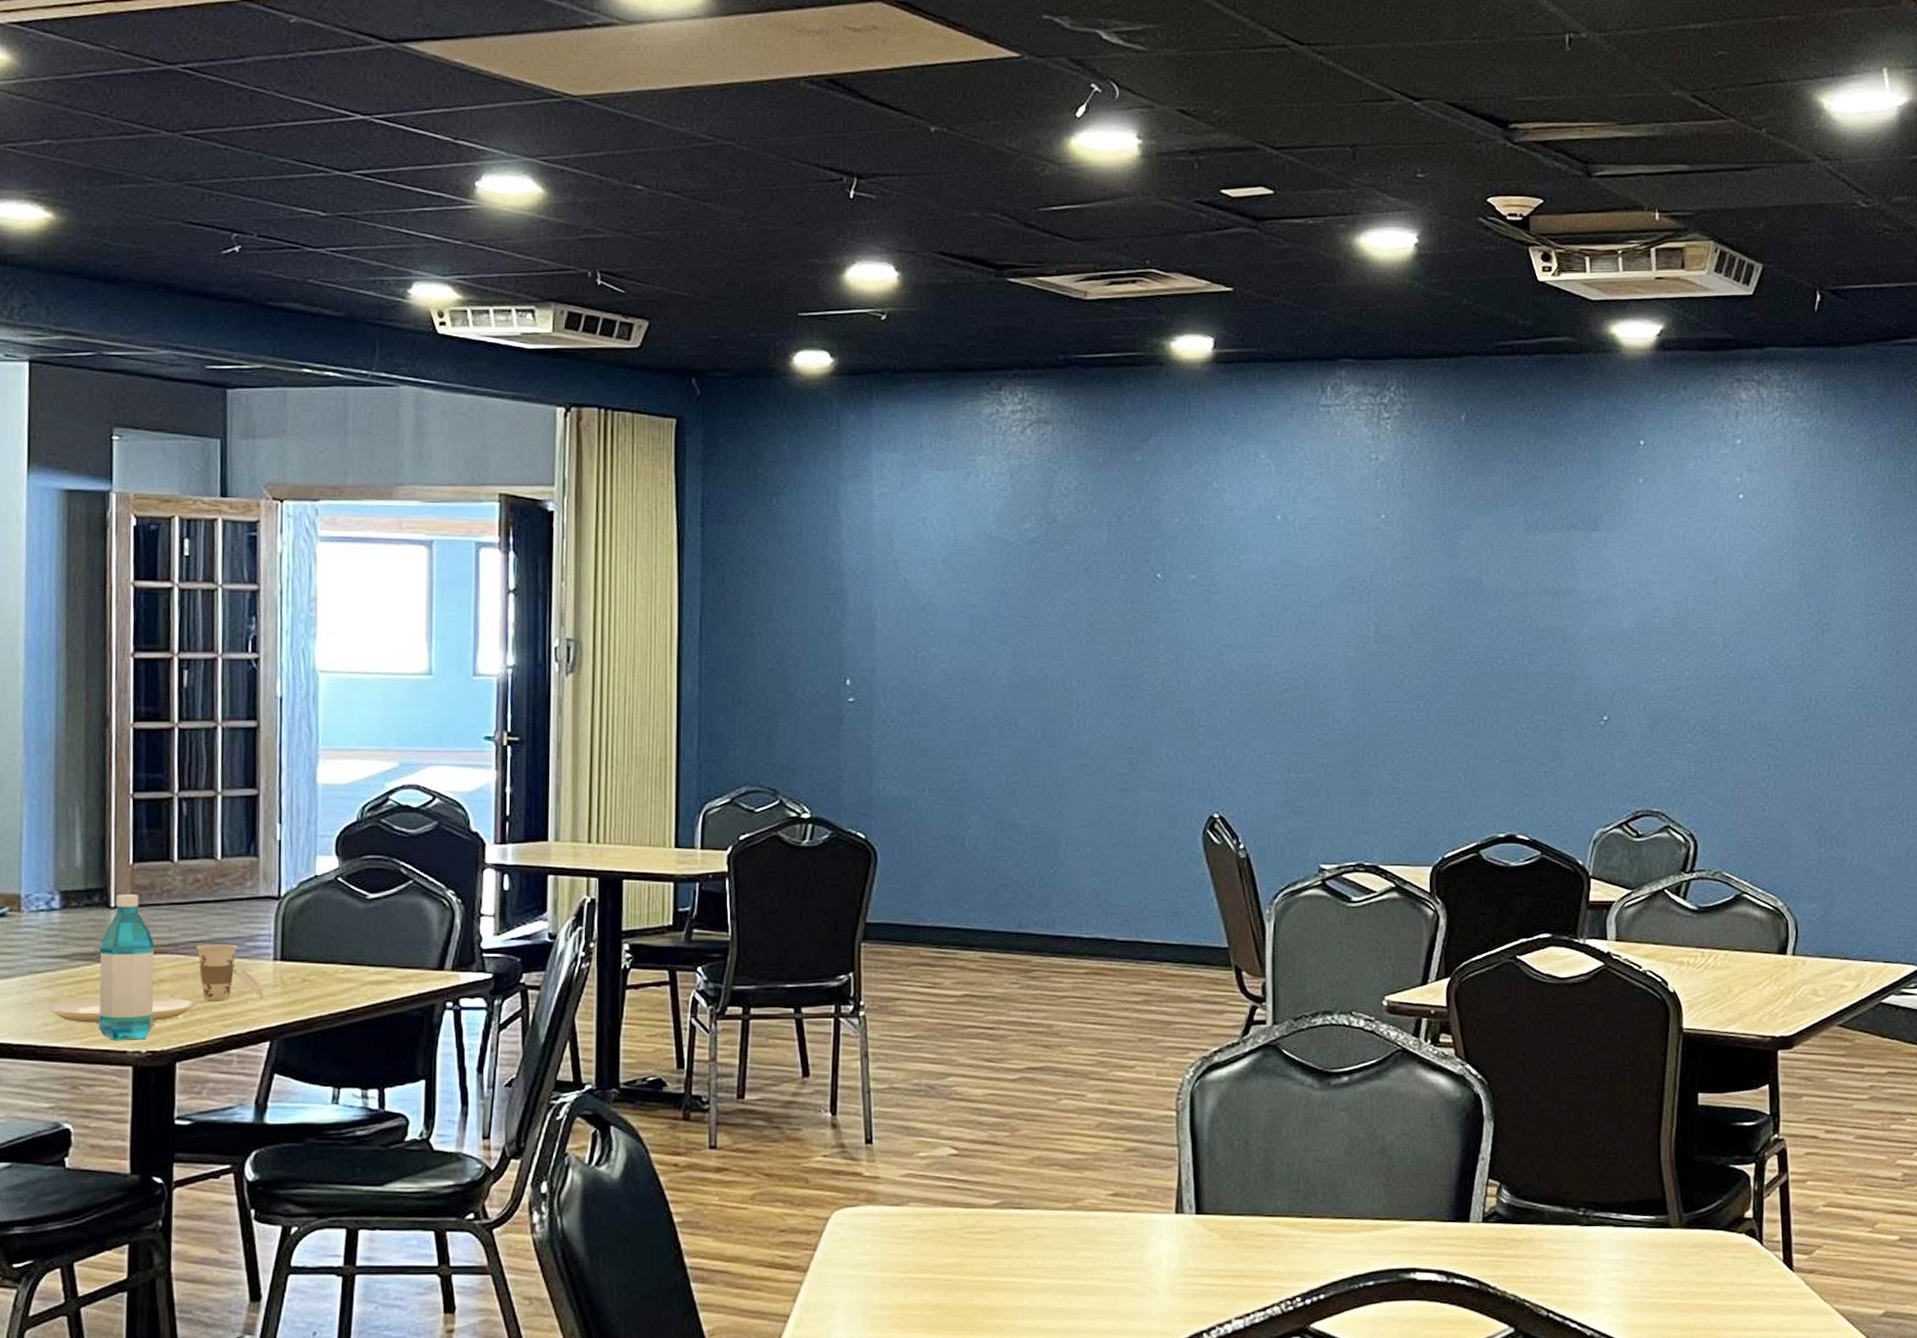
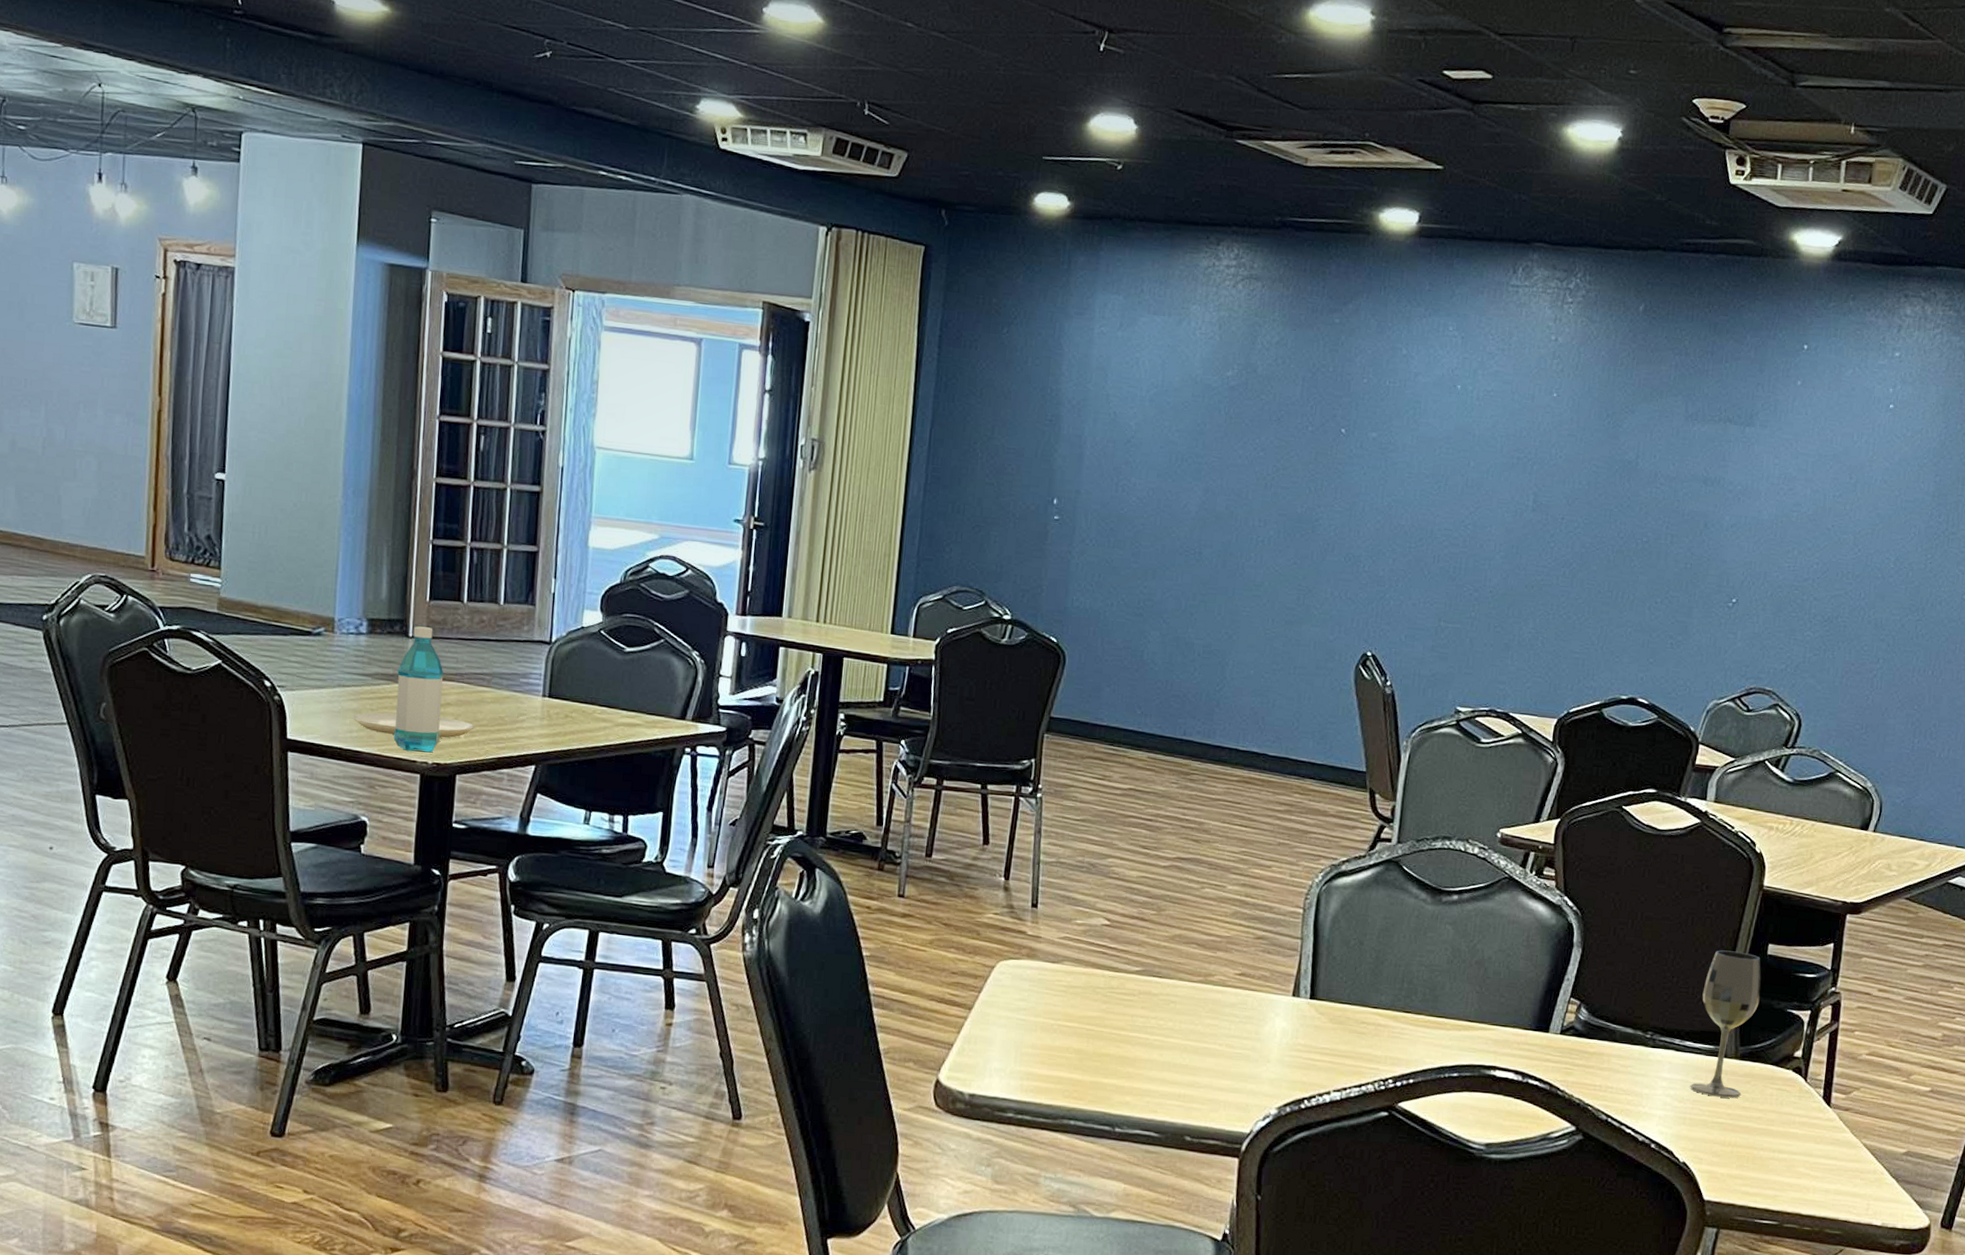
cup: present [196,944,264,1000] -> none [478,676,533,728]
wine glass: none [1633,1105,1698,1275] -> present [1690,950,1761,1098]

